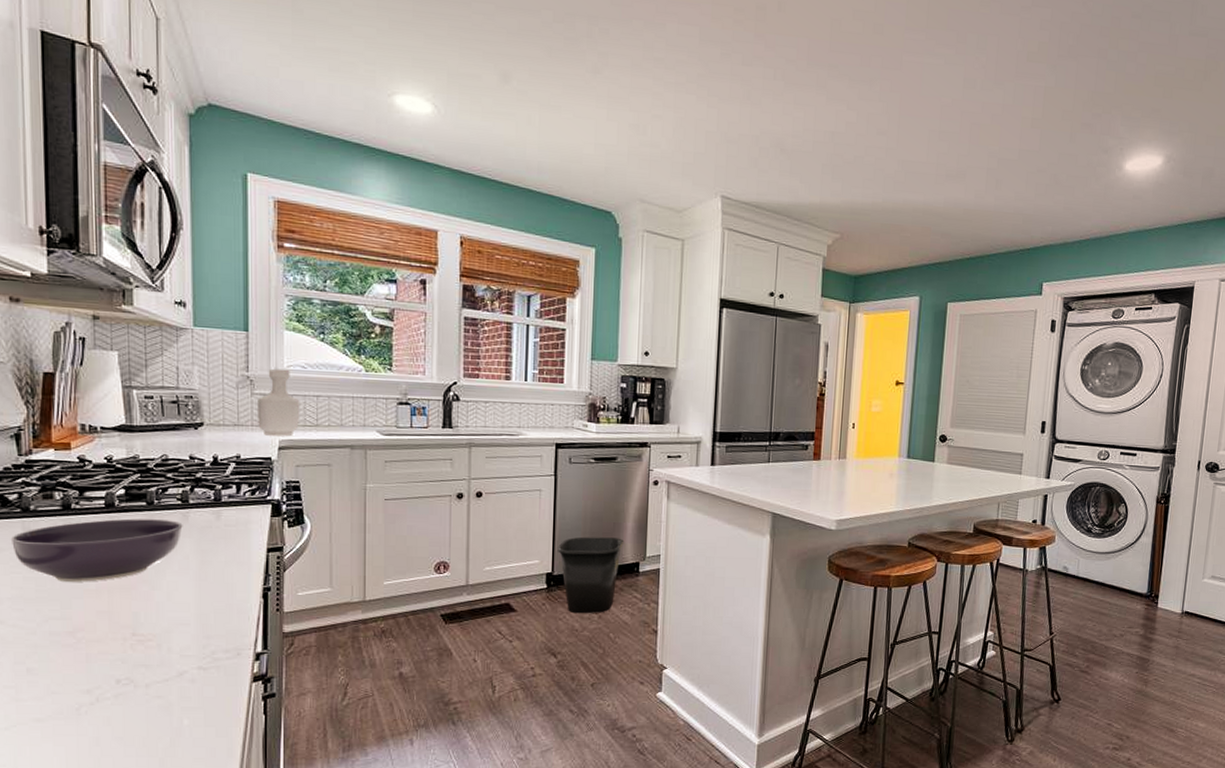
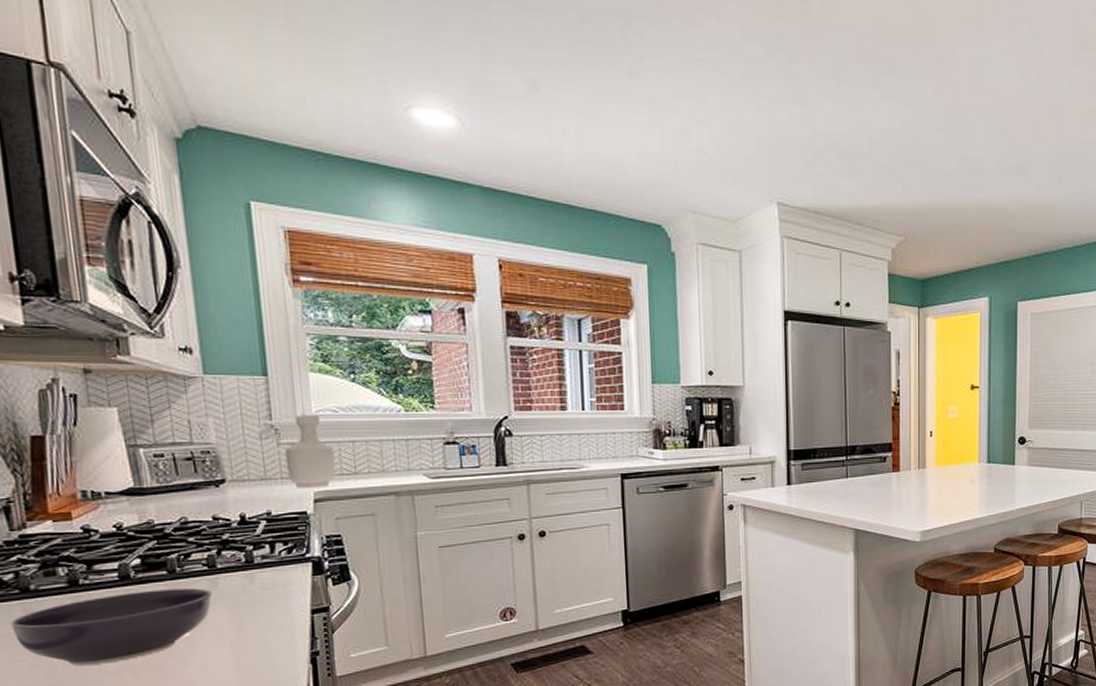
waste bin: present [556,536,624,613] -> none [631,567,702,649]

